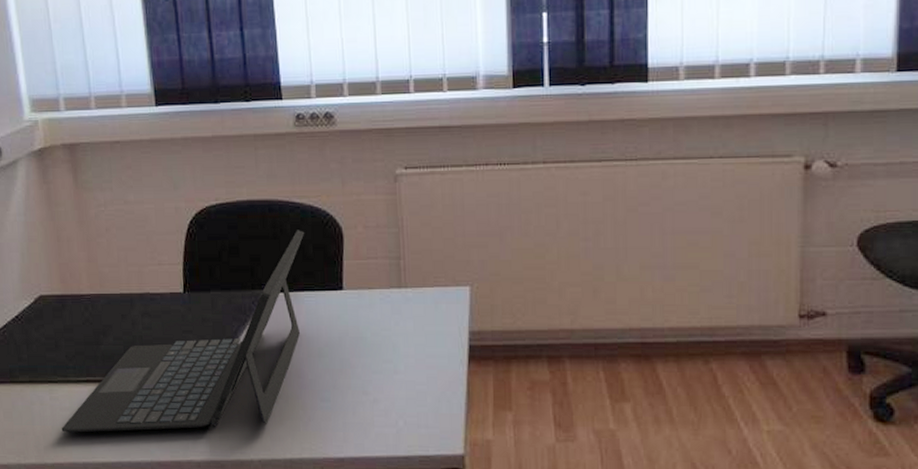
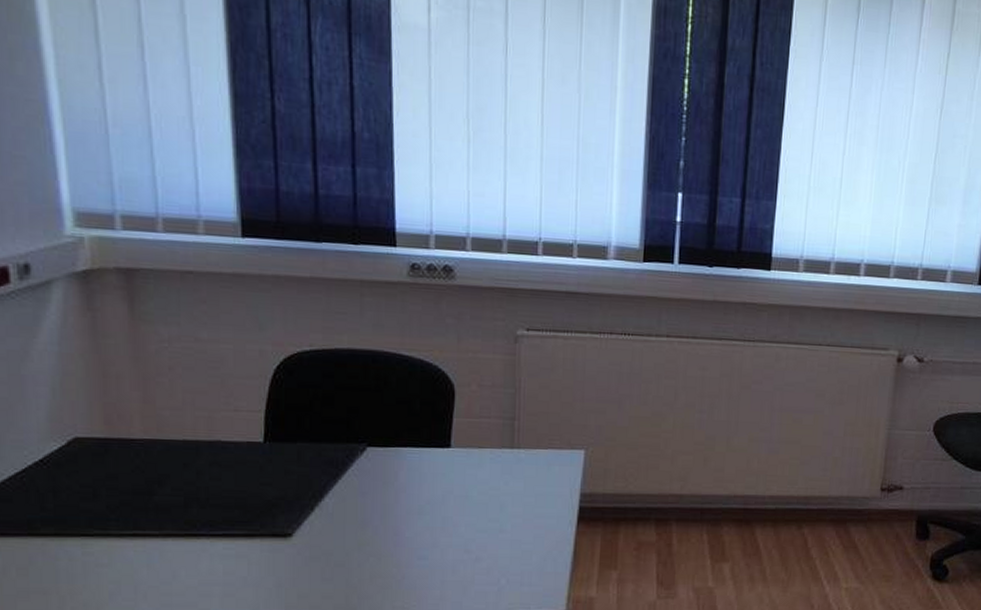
laptop: present [61,230,304,433] -> none [95,384,411,592]

